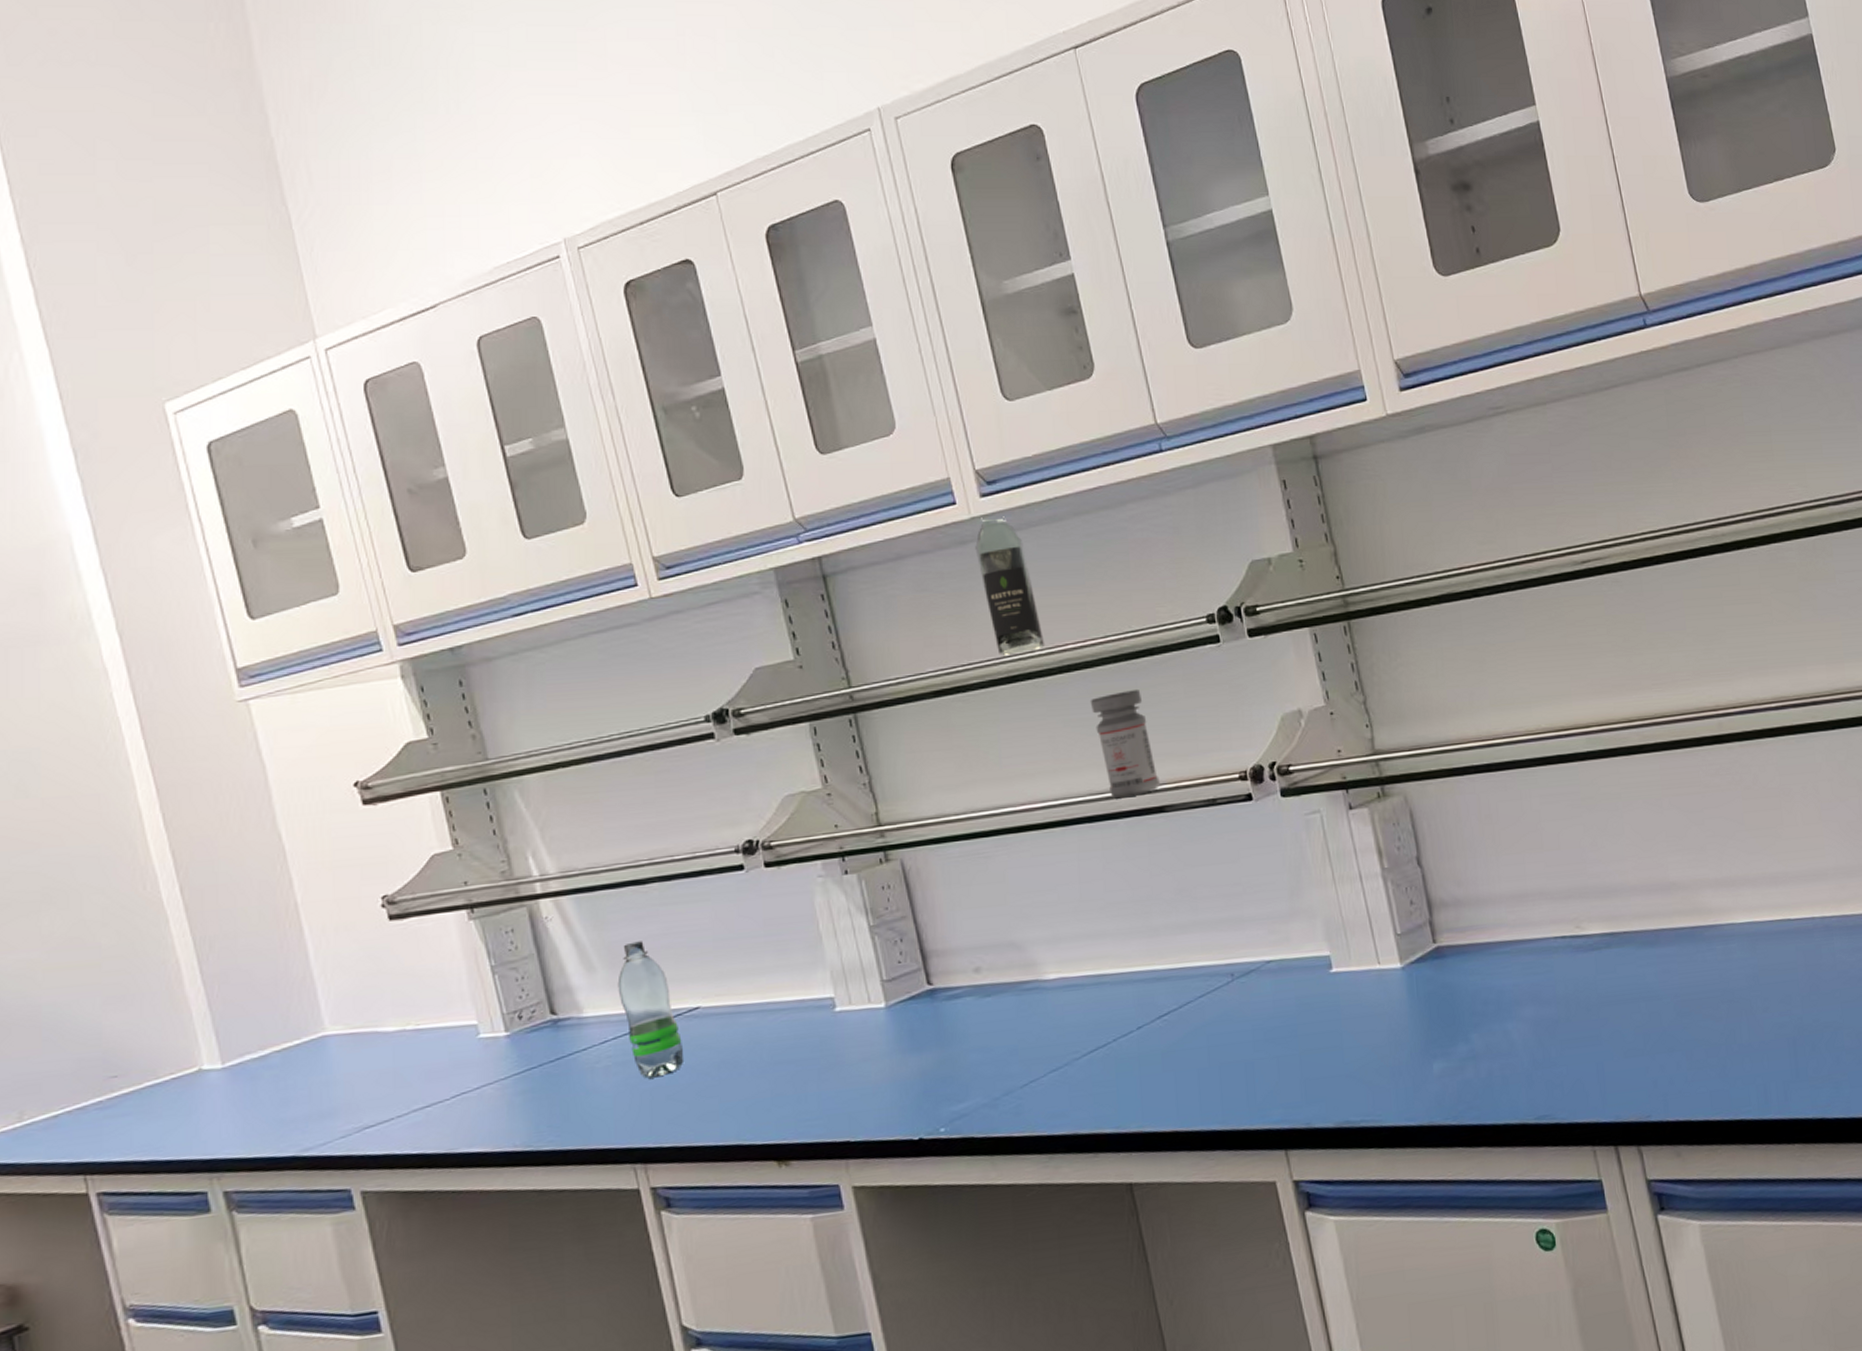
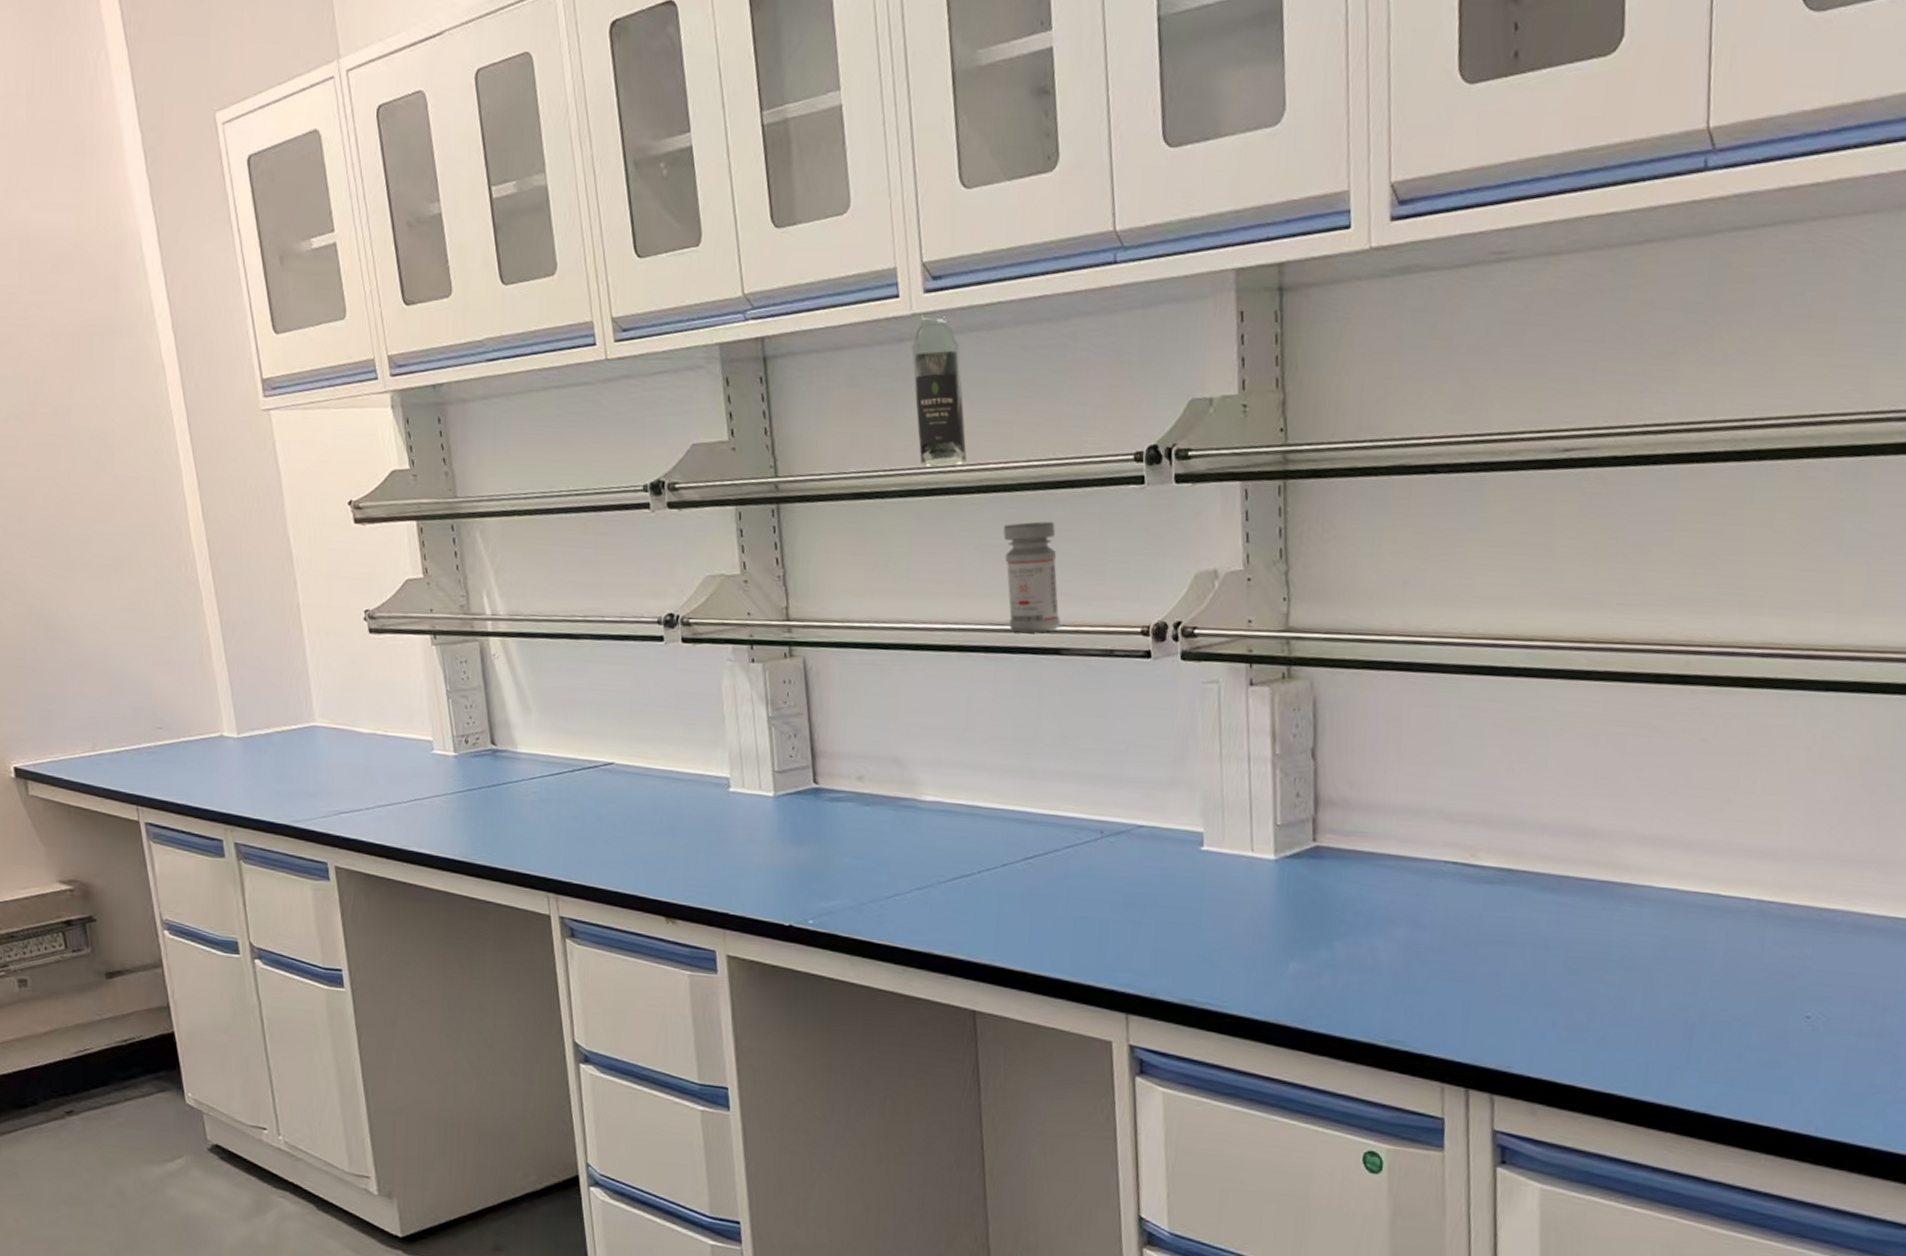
bottle: present [617,941,685,1079] -> none [547,691,597,820]

